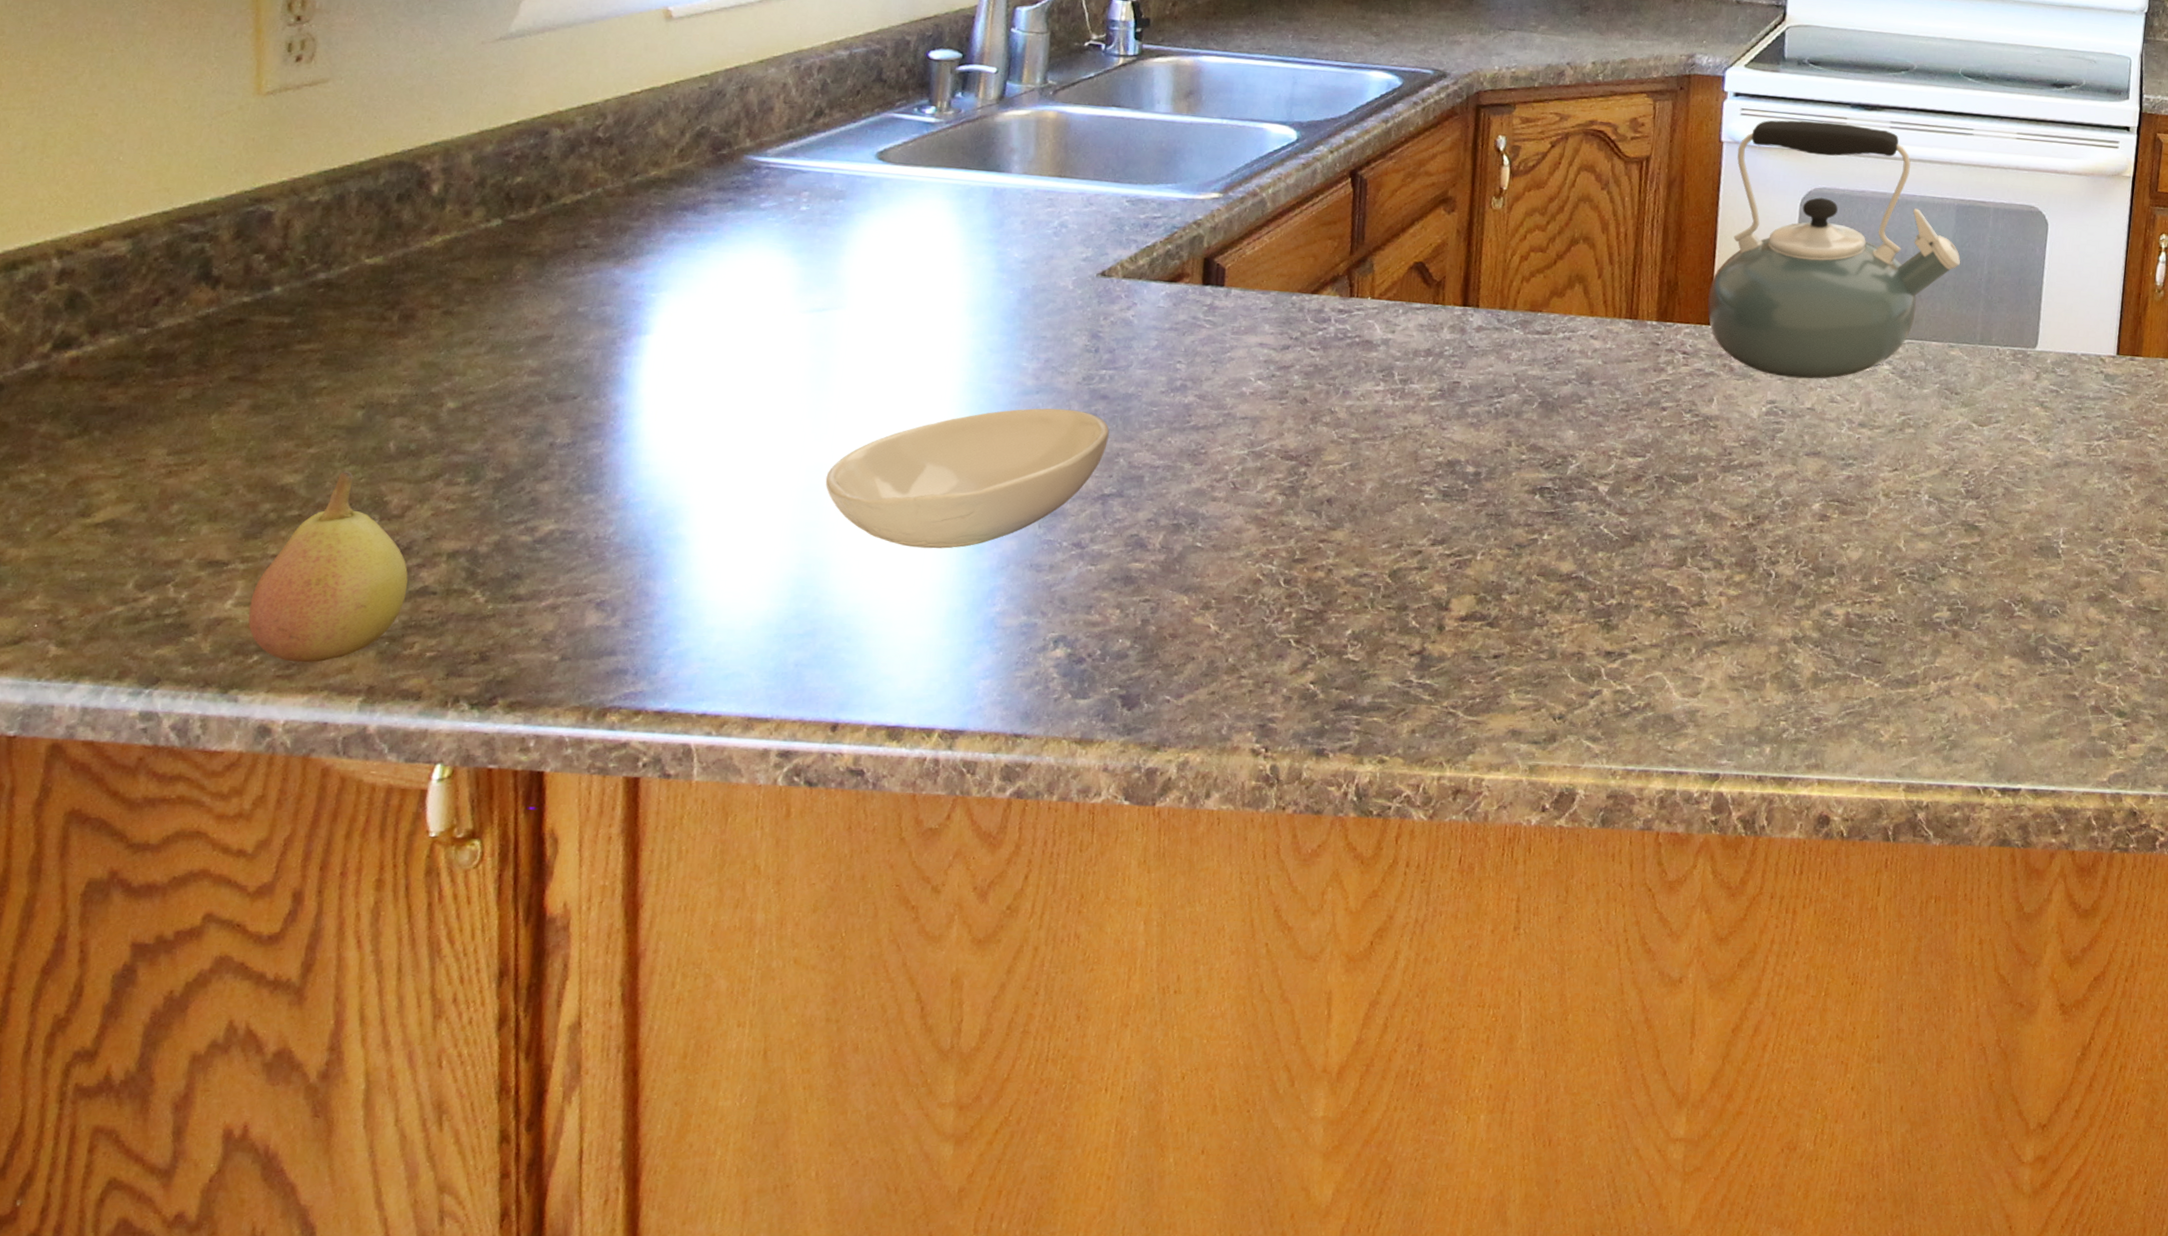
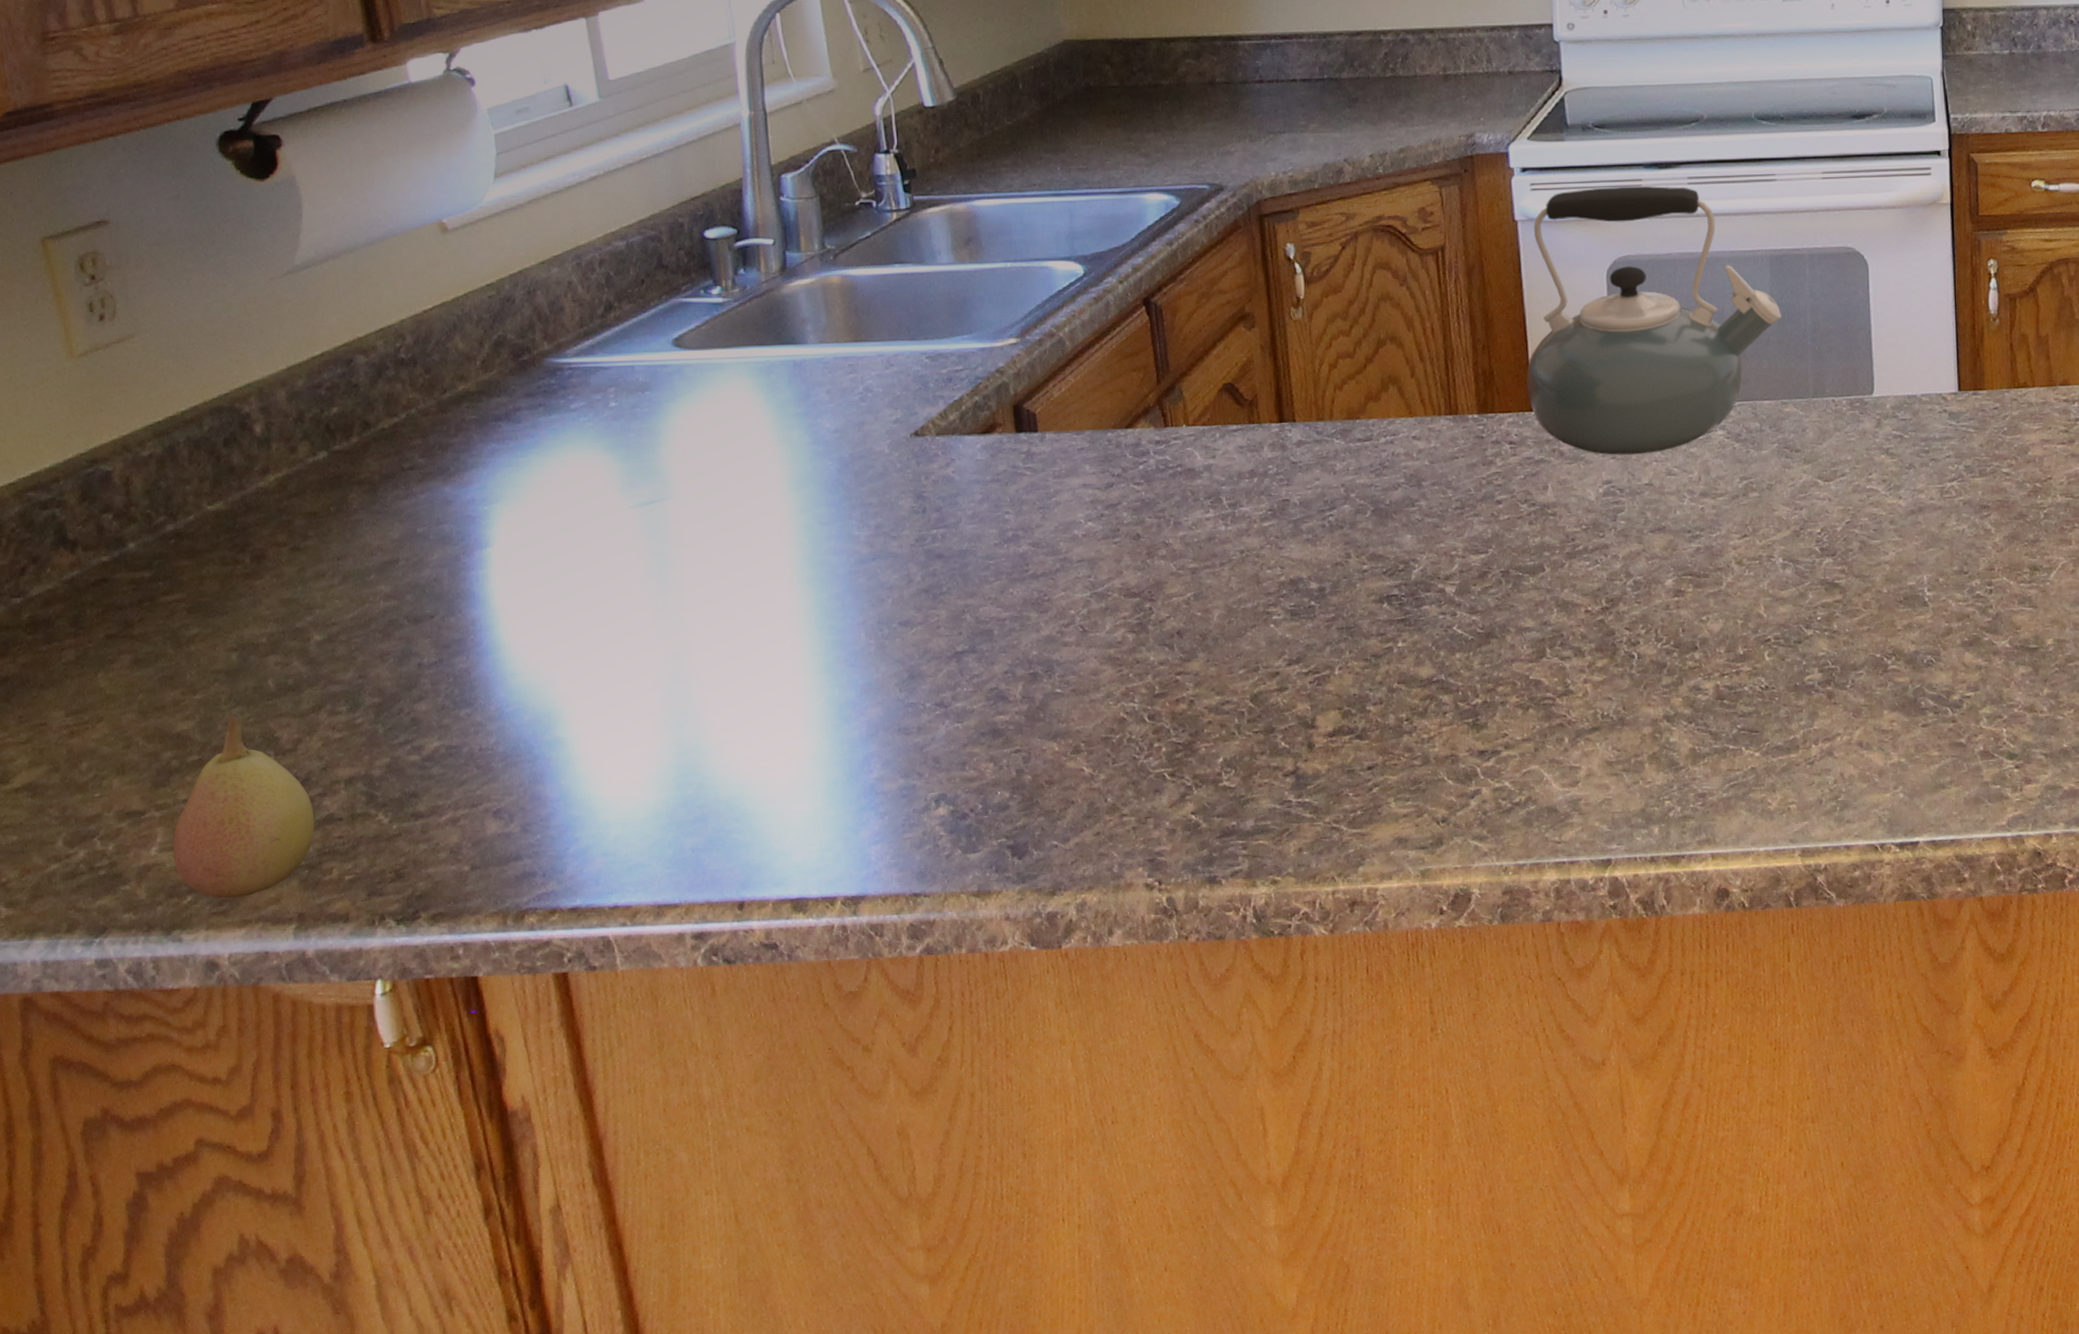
soup bowl: present [825,408,1110,549] -> none [686,572,952,725]

